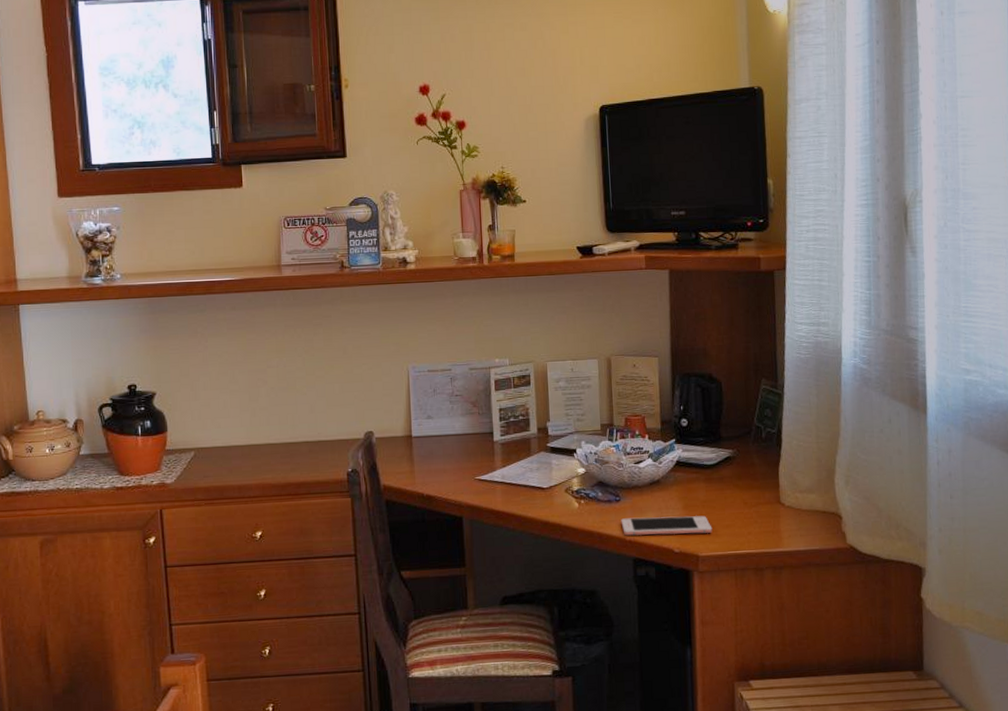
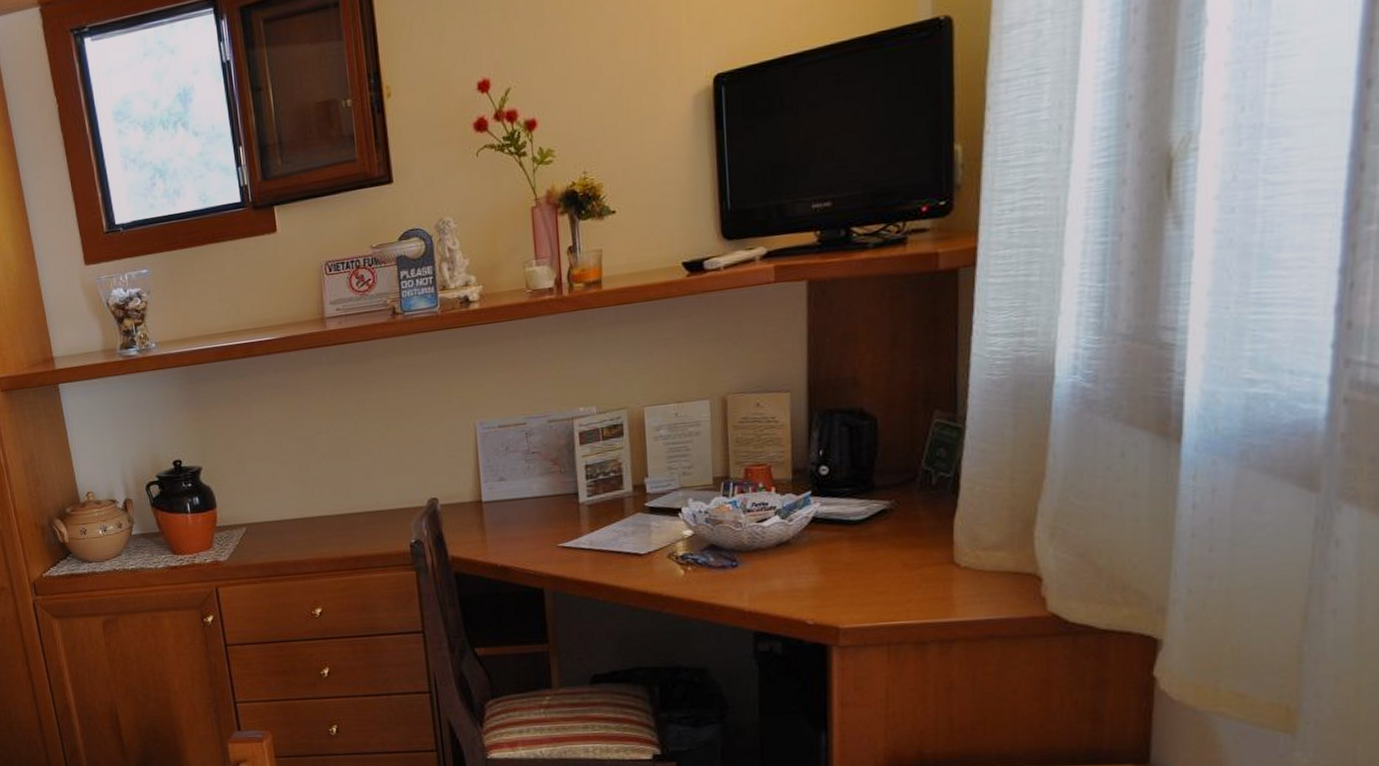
cell phone: present [621,515,713,536] -> none [738,581,859,606]

